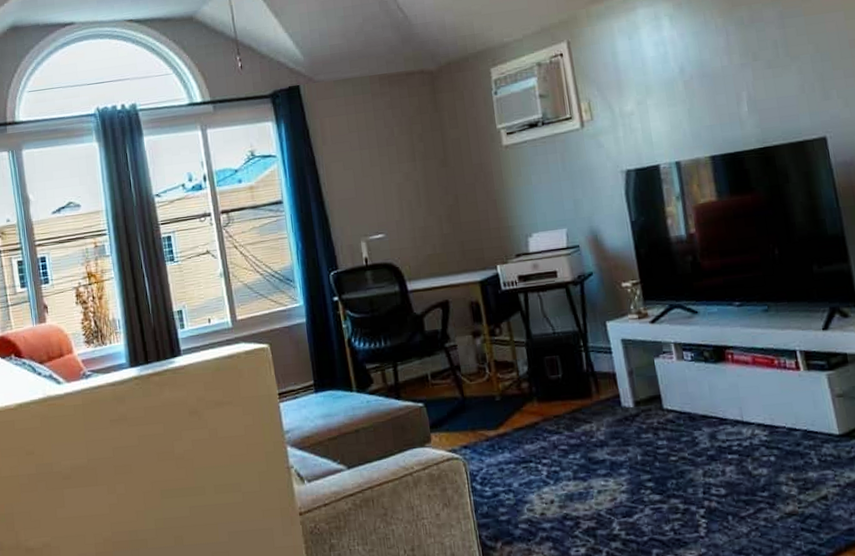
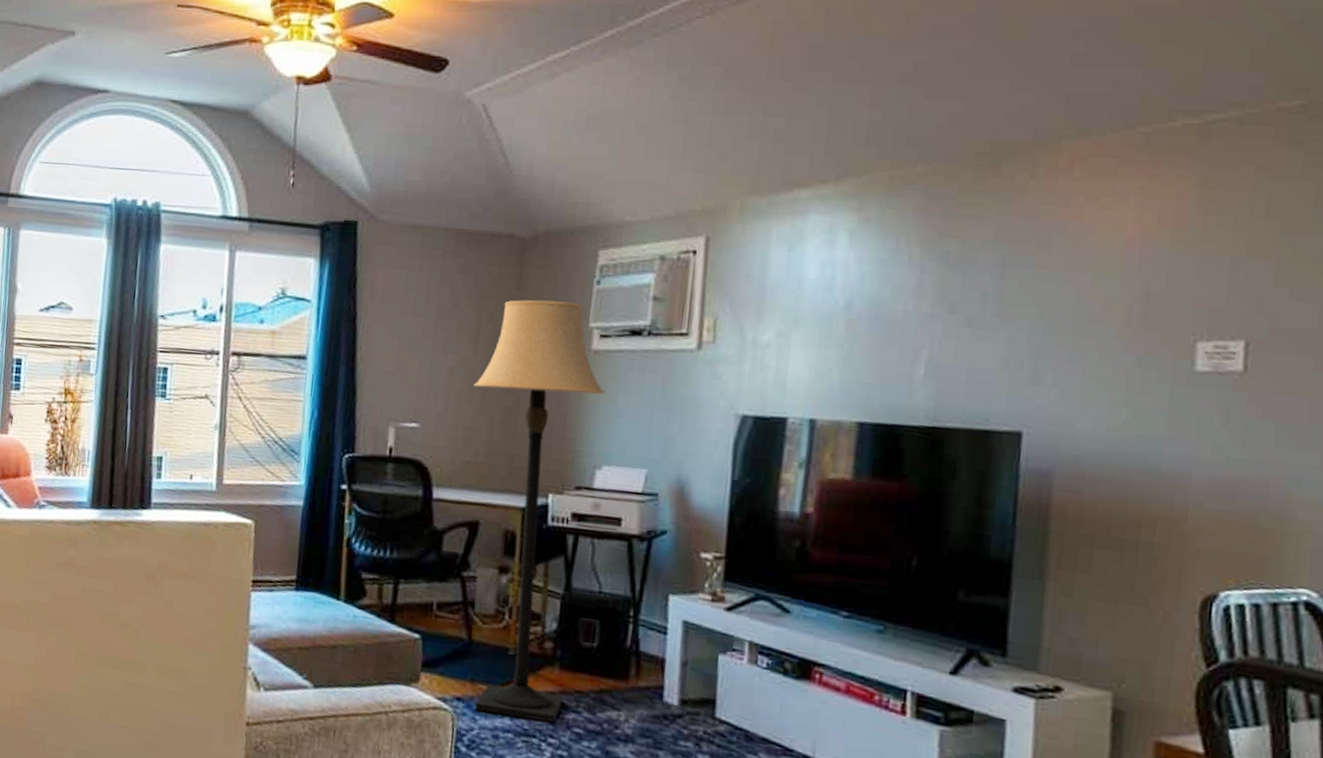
lamp: none [419,112,547,453] -> present [473,299,605,723]

